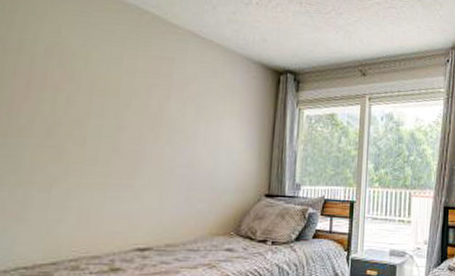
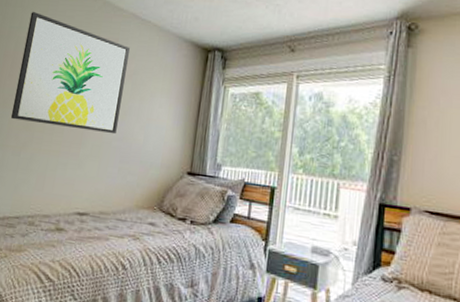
wall art: none [31,21,189,161] -> present [10,11,130,134]

